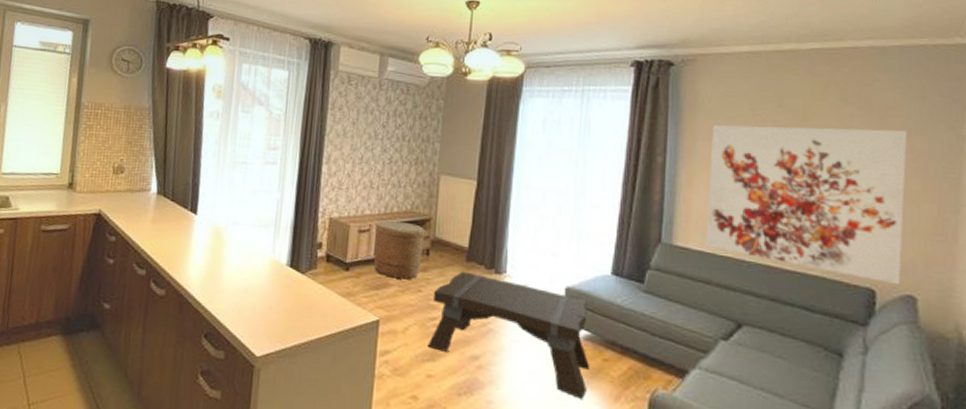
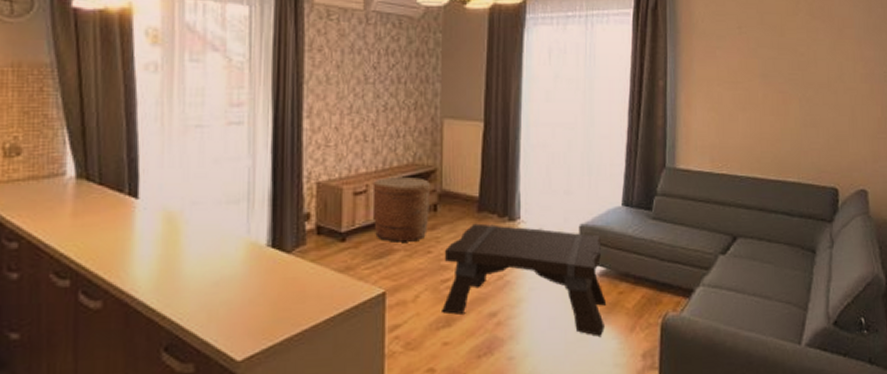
wall art: present [704,124,908,285] -> none [703,40,859,181]

